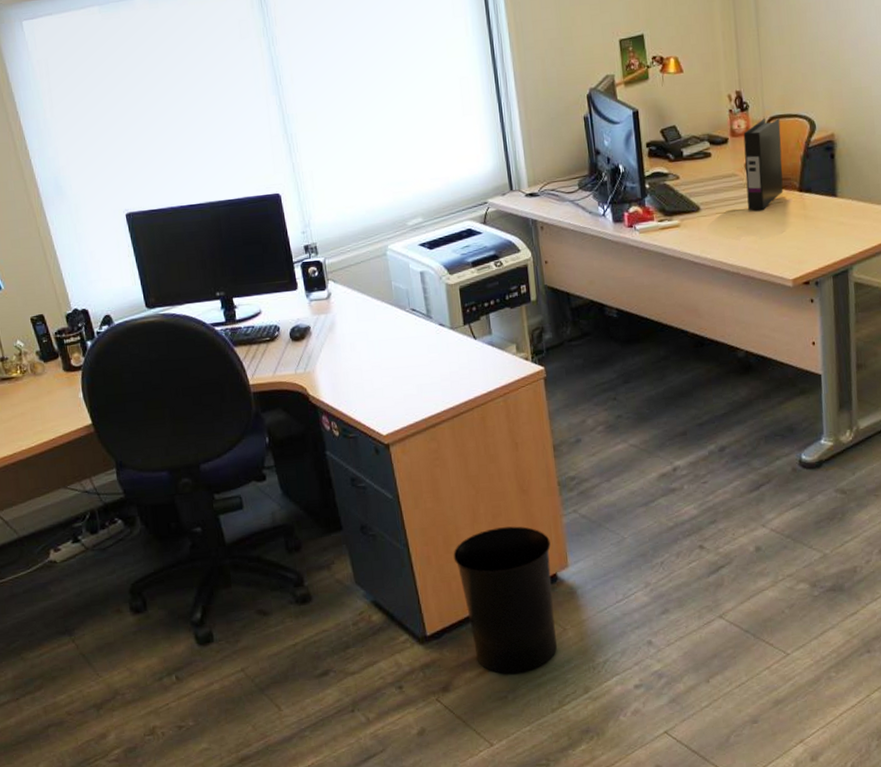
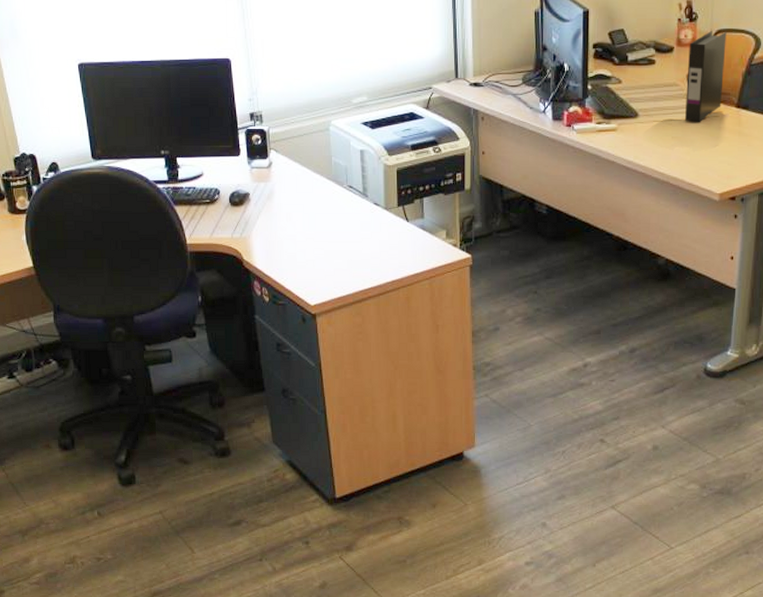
waste bin: present [453,526,557,674] -> none [367,404,460,540]

